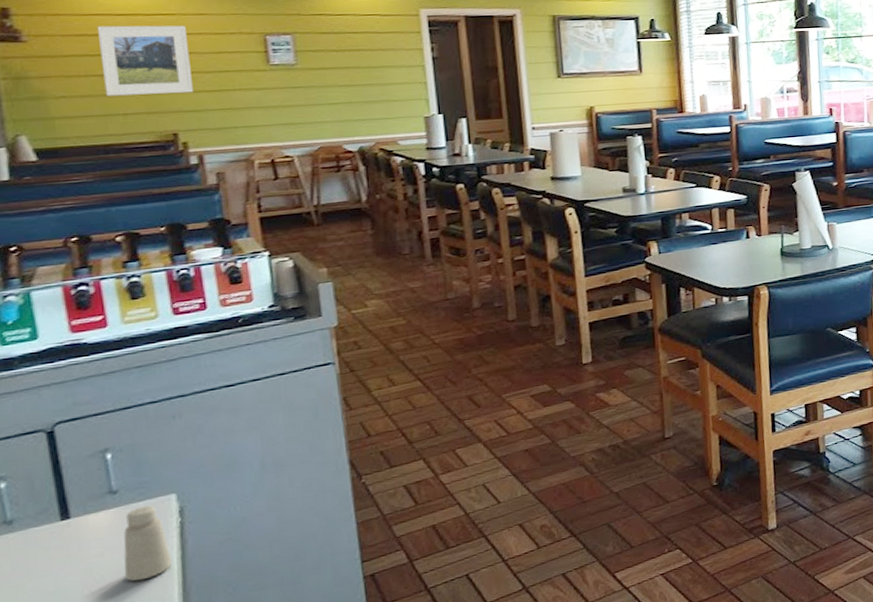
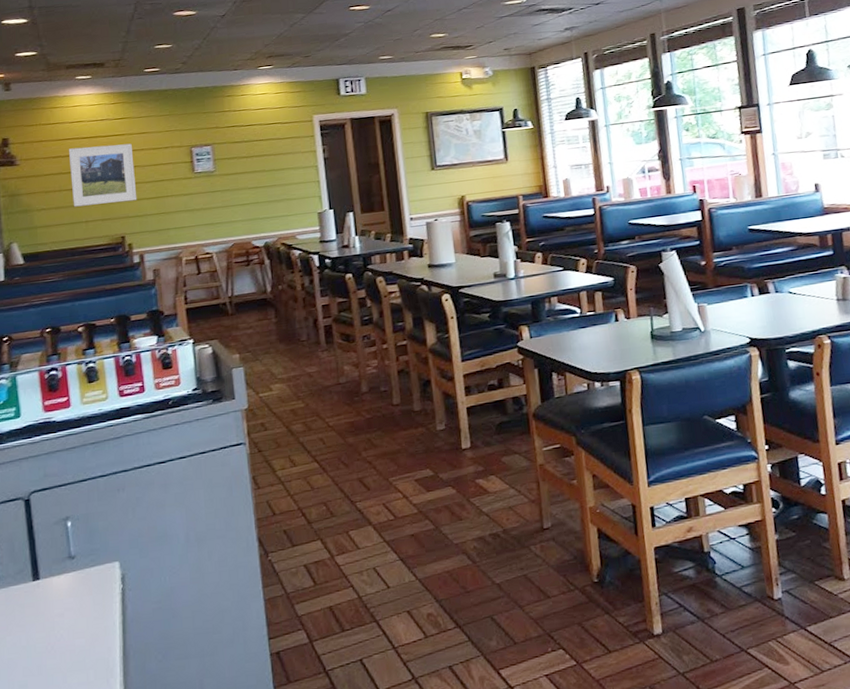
saltshaker: present [123,505,172,582] -> none [78,571,115,642]

